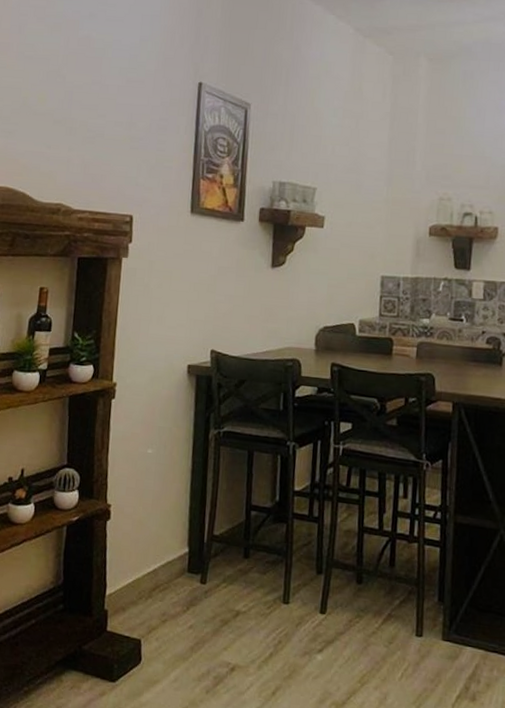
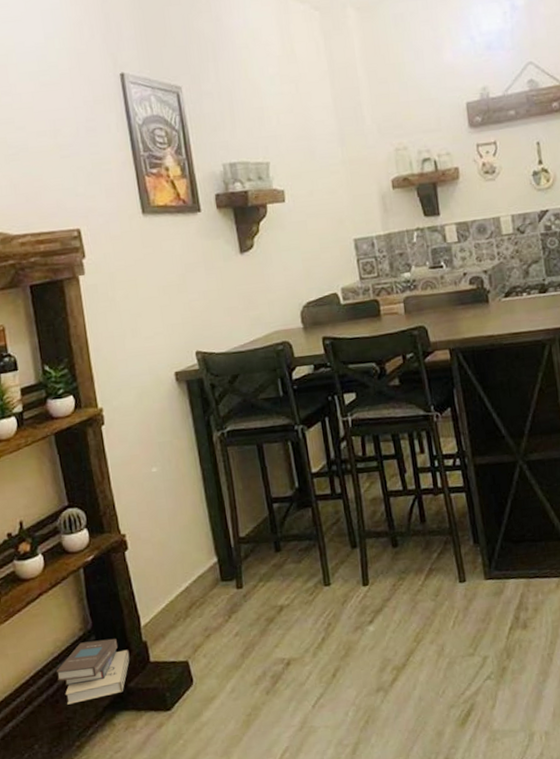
books: none [22,595,90,652] -> present [55,638,130,705]

